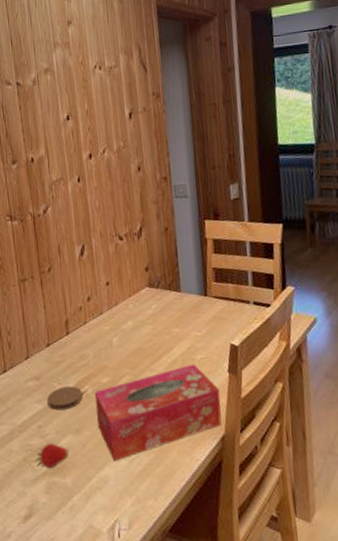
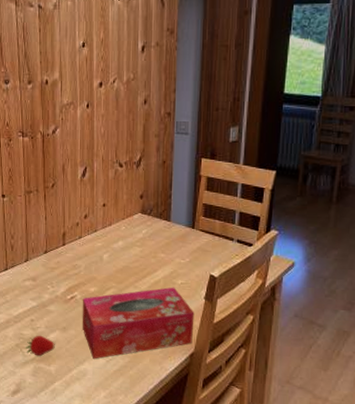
coaster: present [47,386,83,411] -> none [41,290,72,310]

